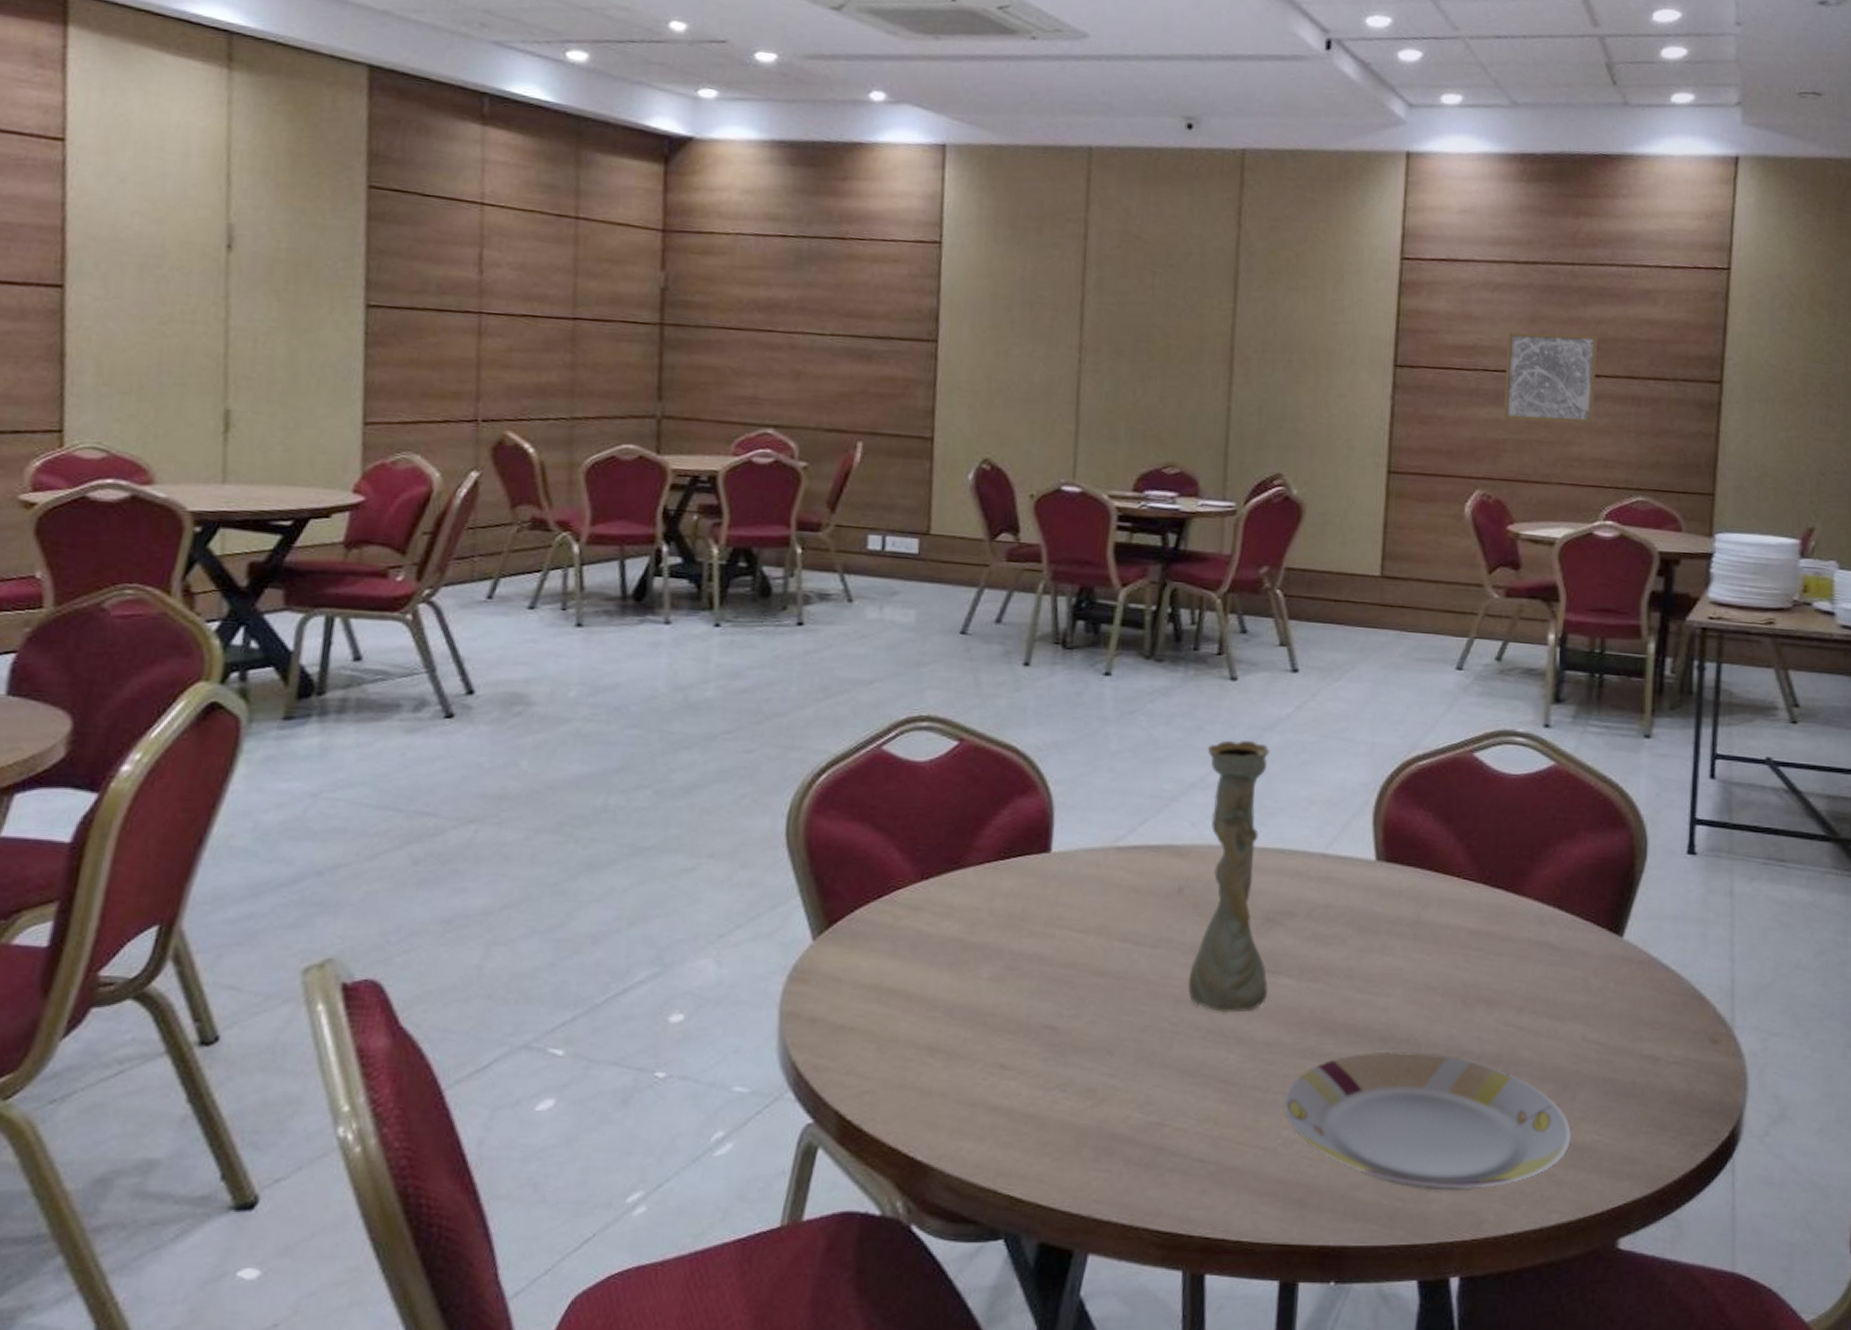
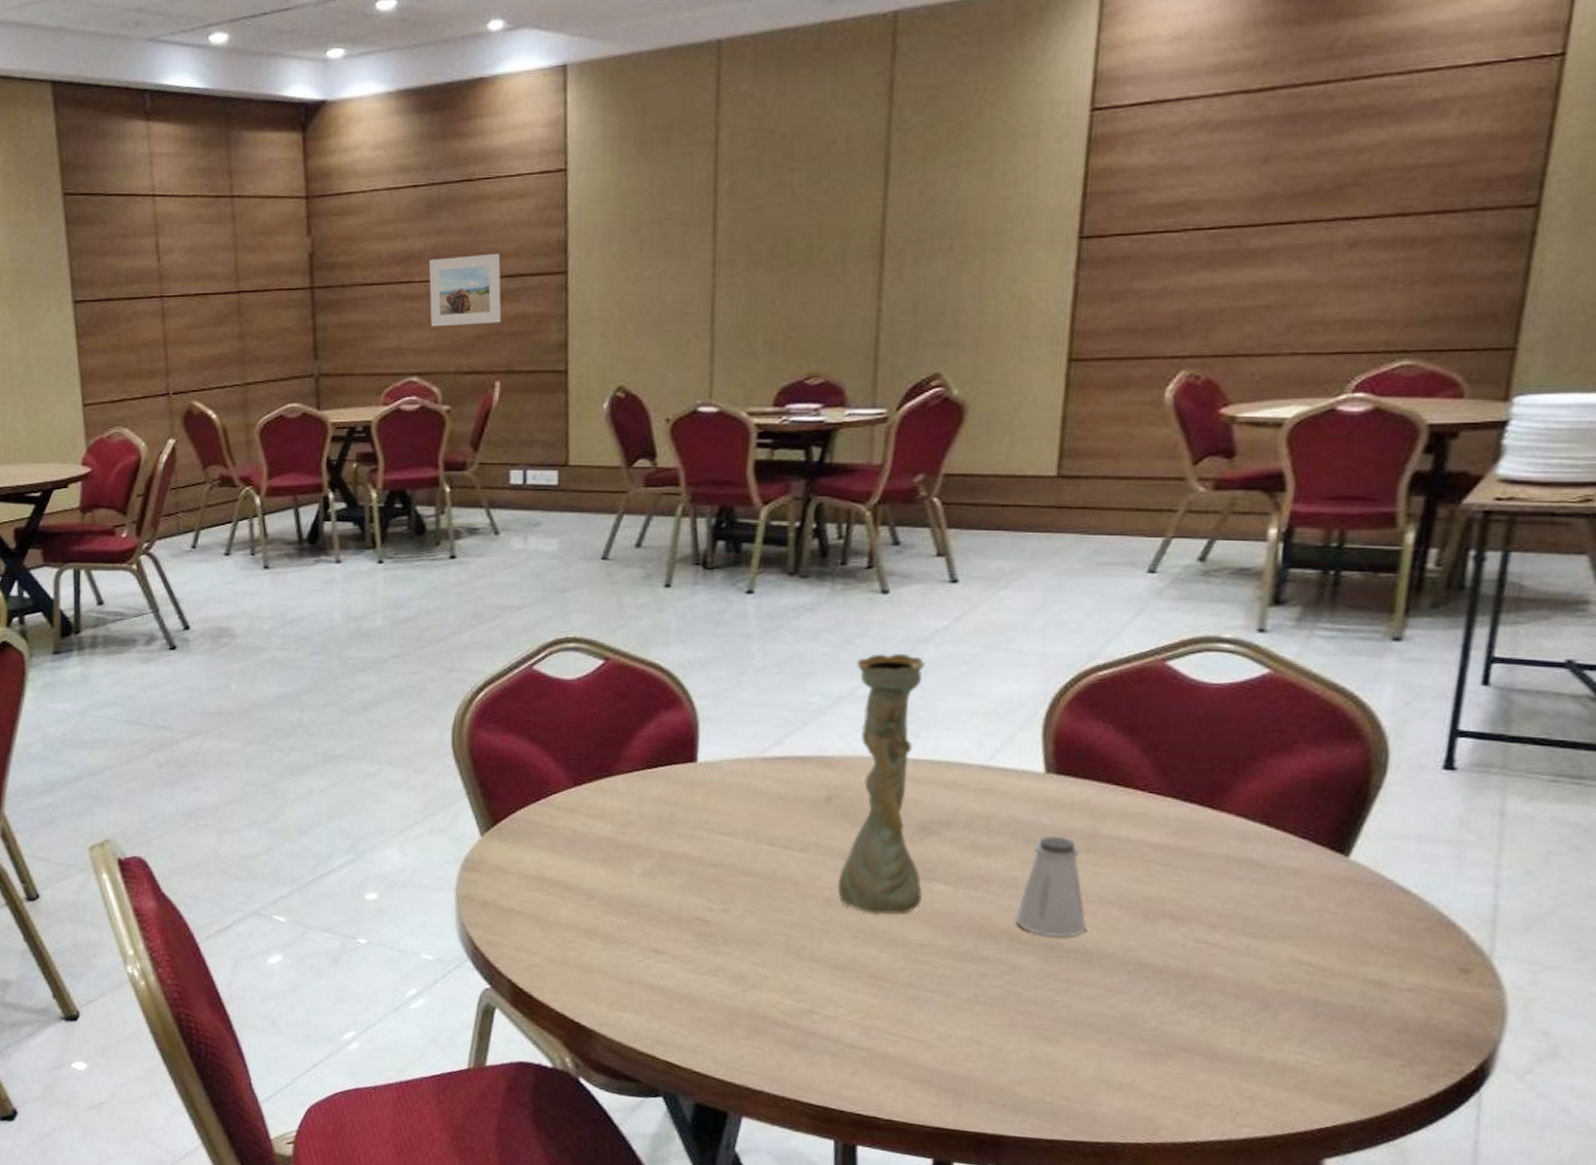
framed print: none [791,311,870,383] -> present [428,253,502,327]
plate: present [1284,1051,1572,1191] -> none [939,959,1272,1097]
saltshaker: none [1352,924,1415,1029] -> present [1015,836,1087,938]
wall art: present [1503,331,1598,424] -> none [1219,167,1357,285]

